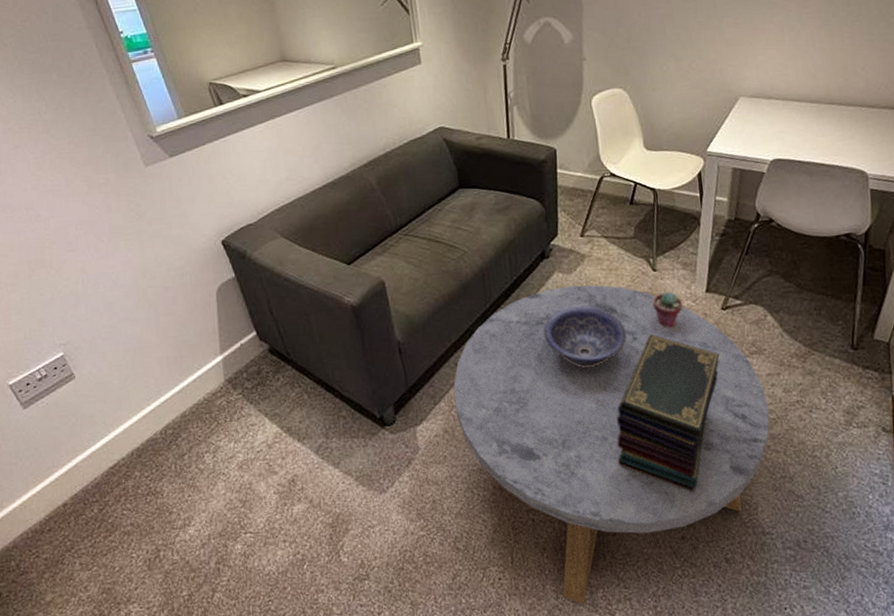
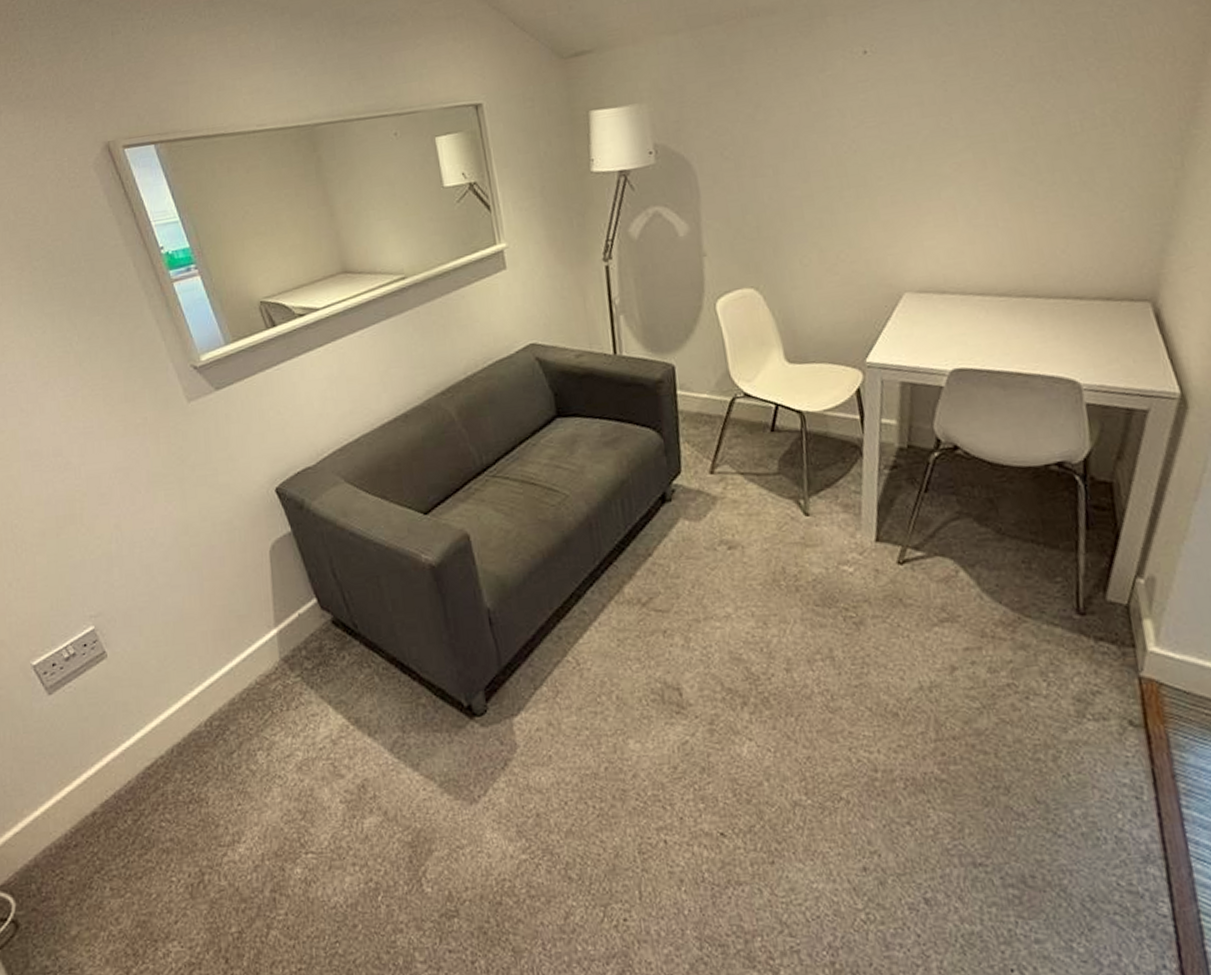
coffee table: present [454,284,770,605] -> none [558,534,973,958]
decorative bowl: present [543,305,627,368] -> none [668,561,776,642]
book stack: present [616,334,720,493] -> none [767,596,900,808]
potted succulent: present [653,292,683,328] -> none [807,542,847,589]

